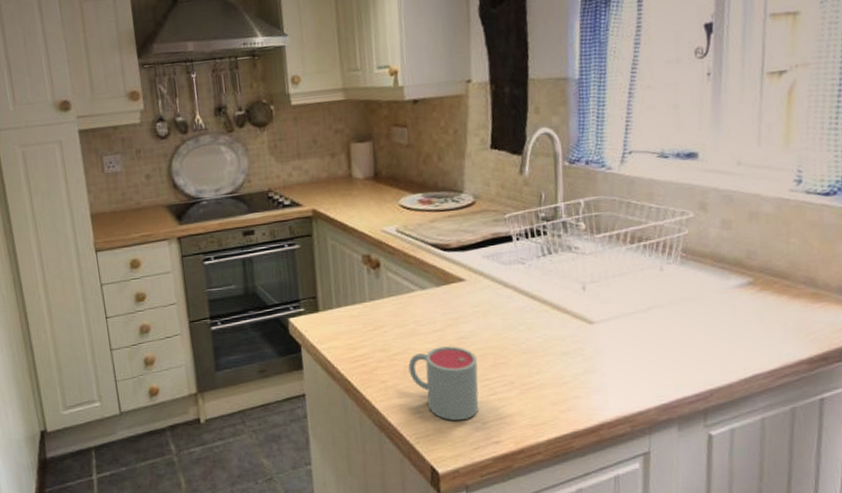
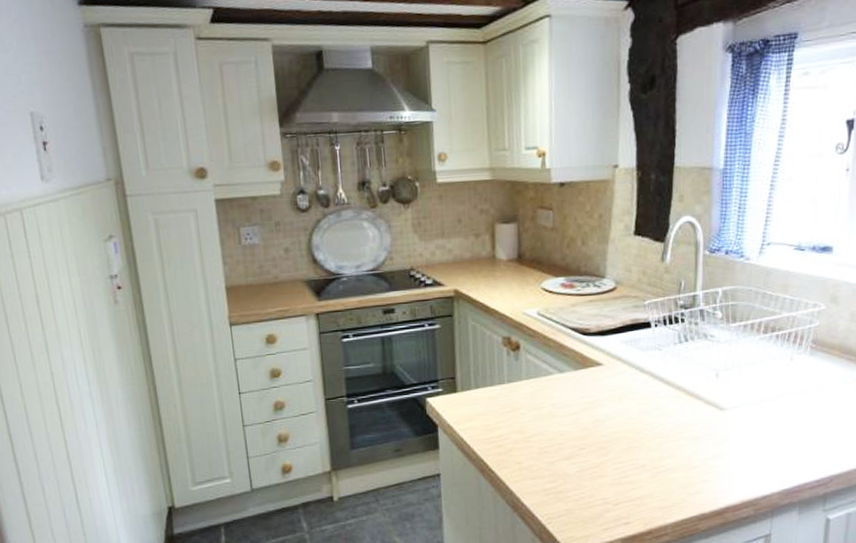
mug: present [408,346,479,421] -> none [543,429,611,502]

